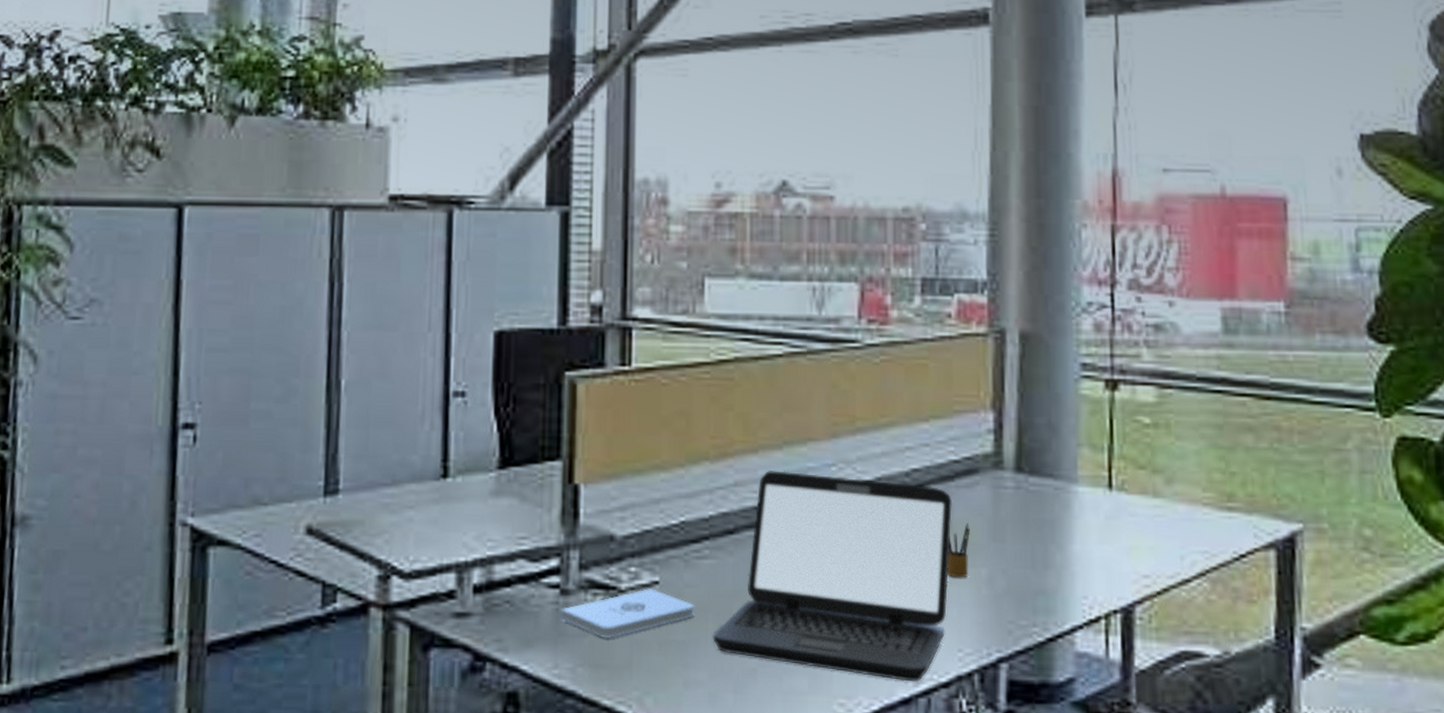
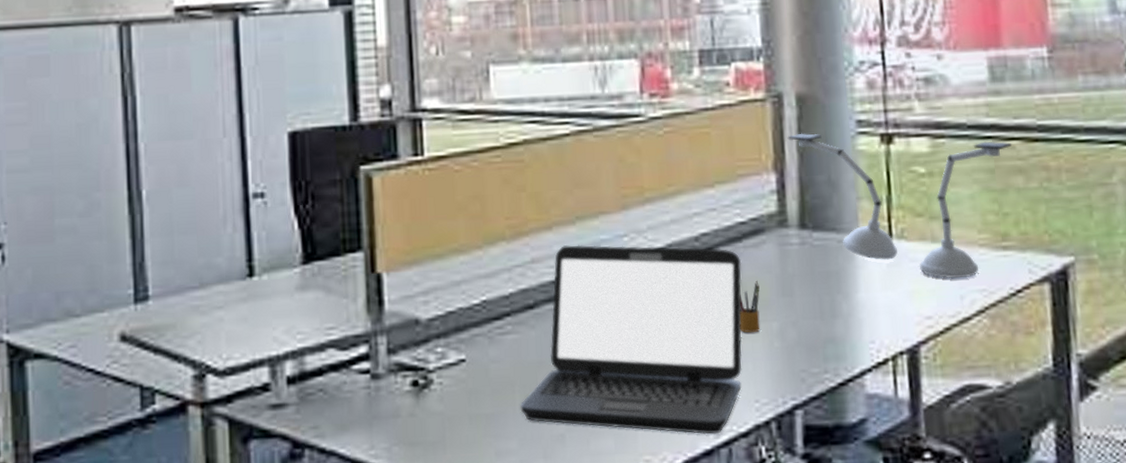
notepad: present [561,589,695,639] -> none [373,366,502,418]
desk lamp: none [1008,372,1243,538] -> present [787,133,1012,279]

